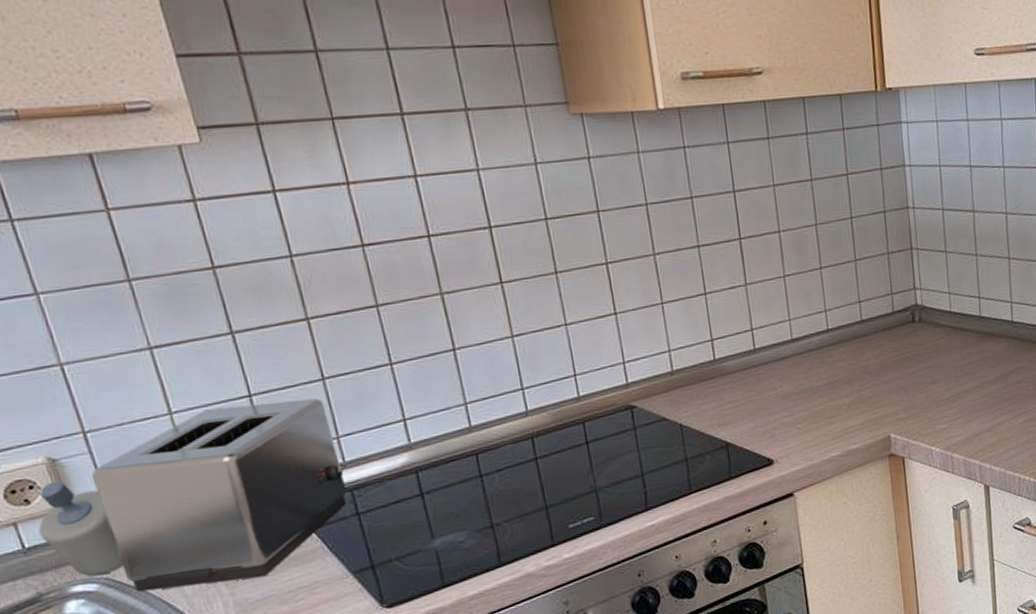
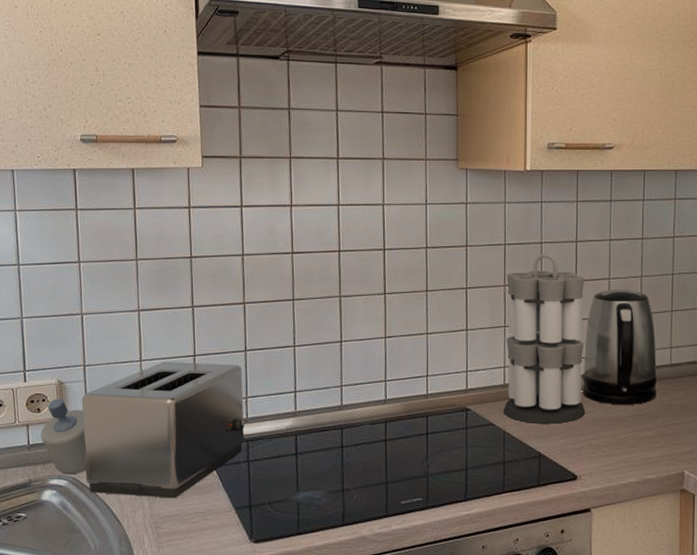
spice rack: none [654,210,772,411] -> present [503,254,585,424]
kettle: none [760,241,850,376] -> present [583,289,657,405]

